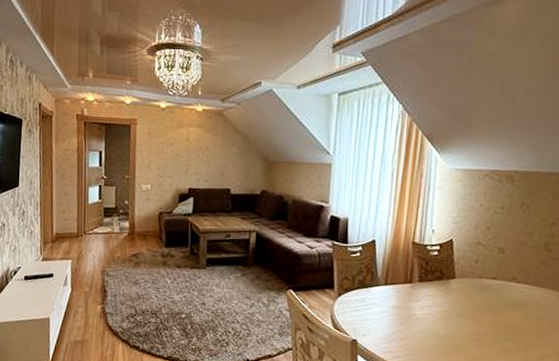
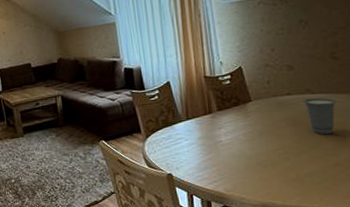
cup: none [506,287,540,329] -> present [302,97,337,135]

